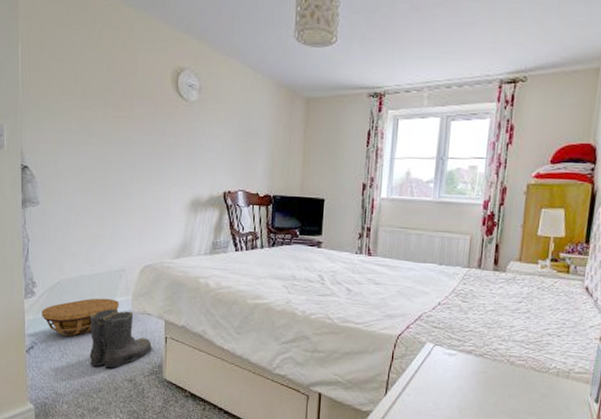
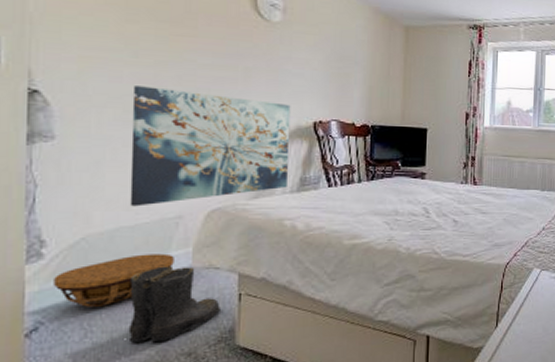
wall art: none [88,161,205,260] -> present [130,86,291,207]

